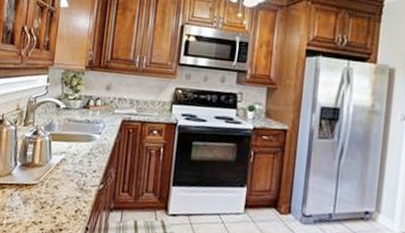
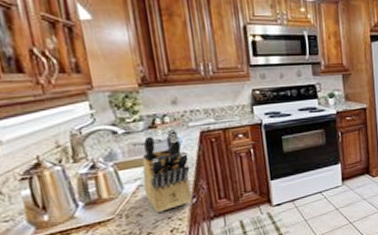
knife block: none [65,111,107,190] -> present [142,128,192,213]

